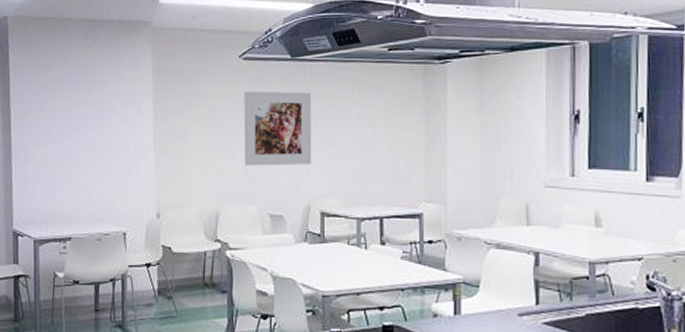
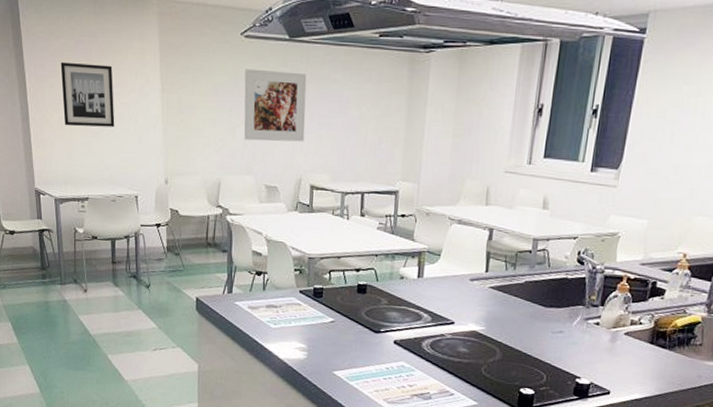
wall art: none [48,95,104,161] -> present [60,62,115,128]

